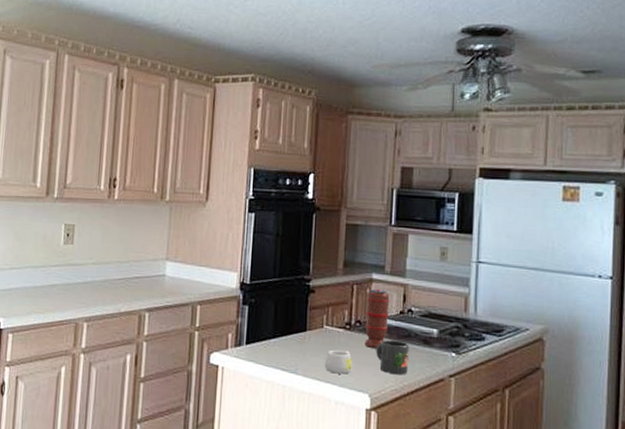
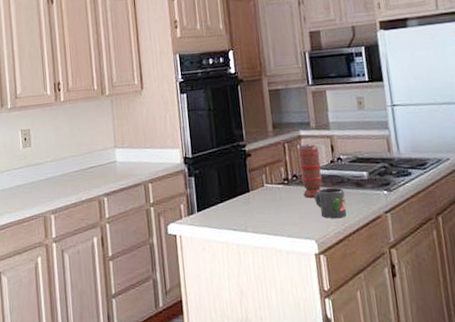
mug: present [324,349,352,374] -> none [270,203,296,226]

